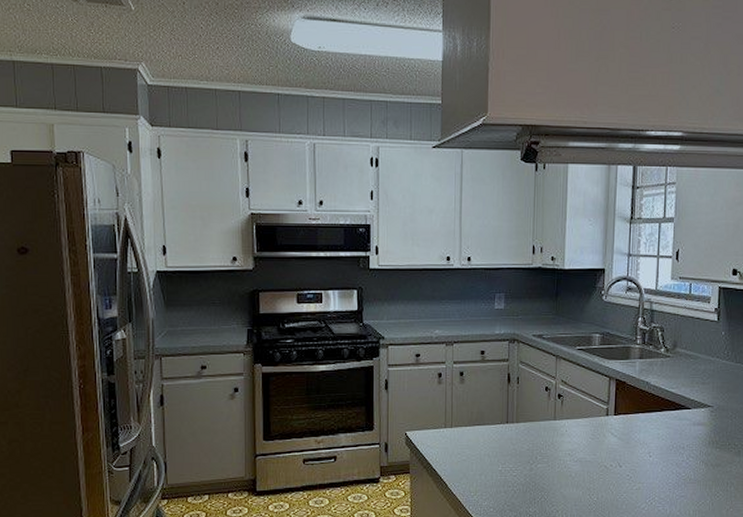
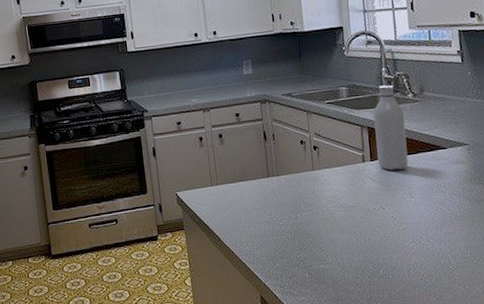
water bottle: none [621,336,654,427] -> present [373,85,409,171]

